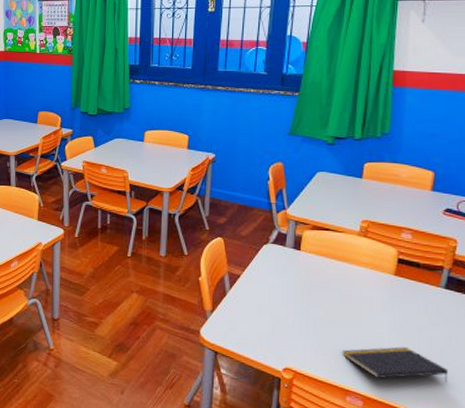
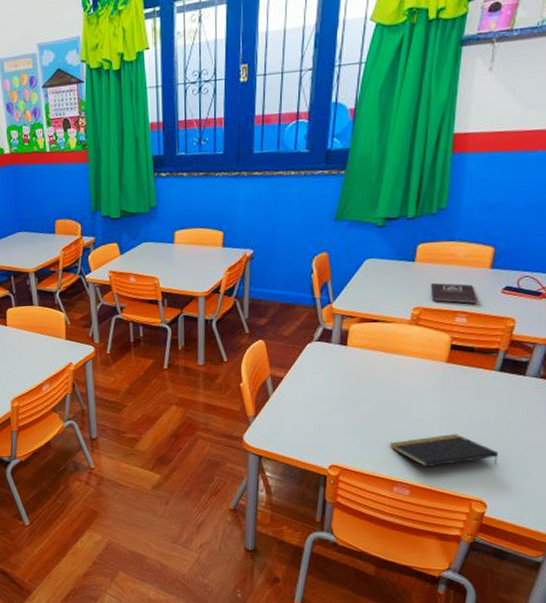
book: none [377,200,422,221] -> present [430,283,478,304]

